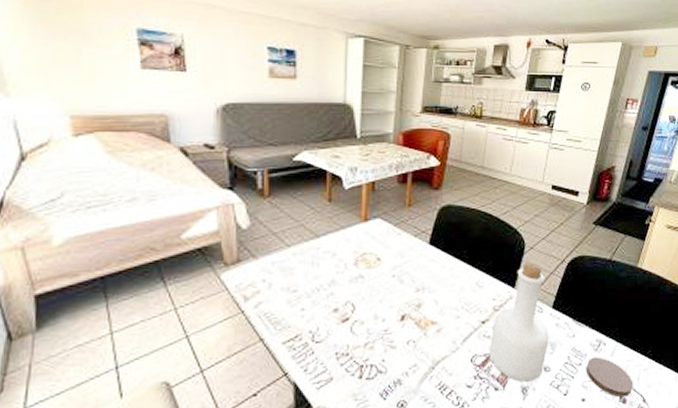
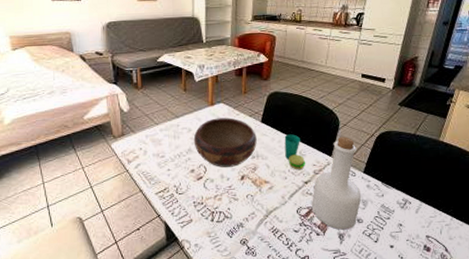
decorative bowl: none [339,238,423,305] -> present [193,117,257,167]
cup: none [458,260,484,306] -> present [284,134,306,170]
coaster: present [586,356,634,398] -> none [394,213,437,247]

